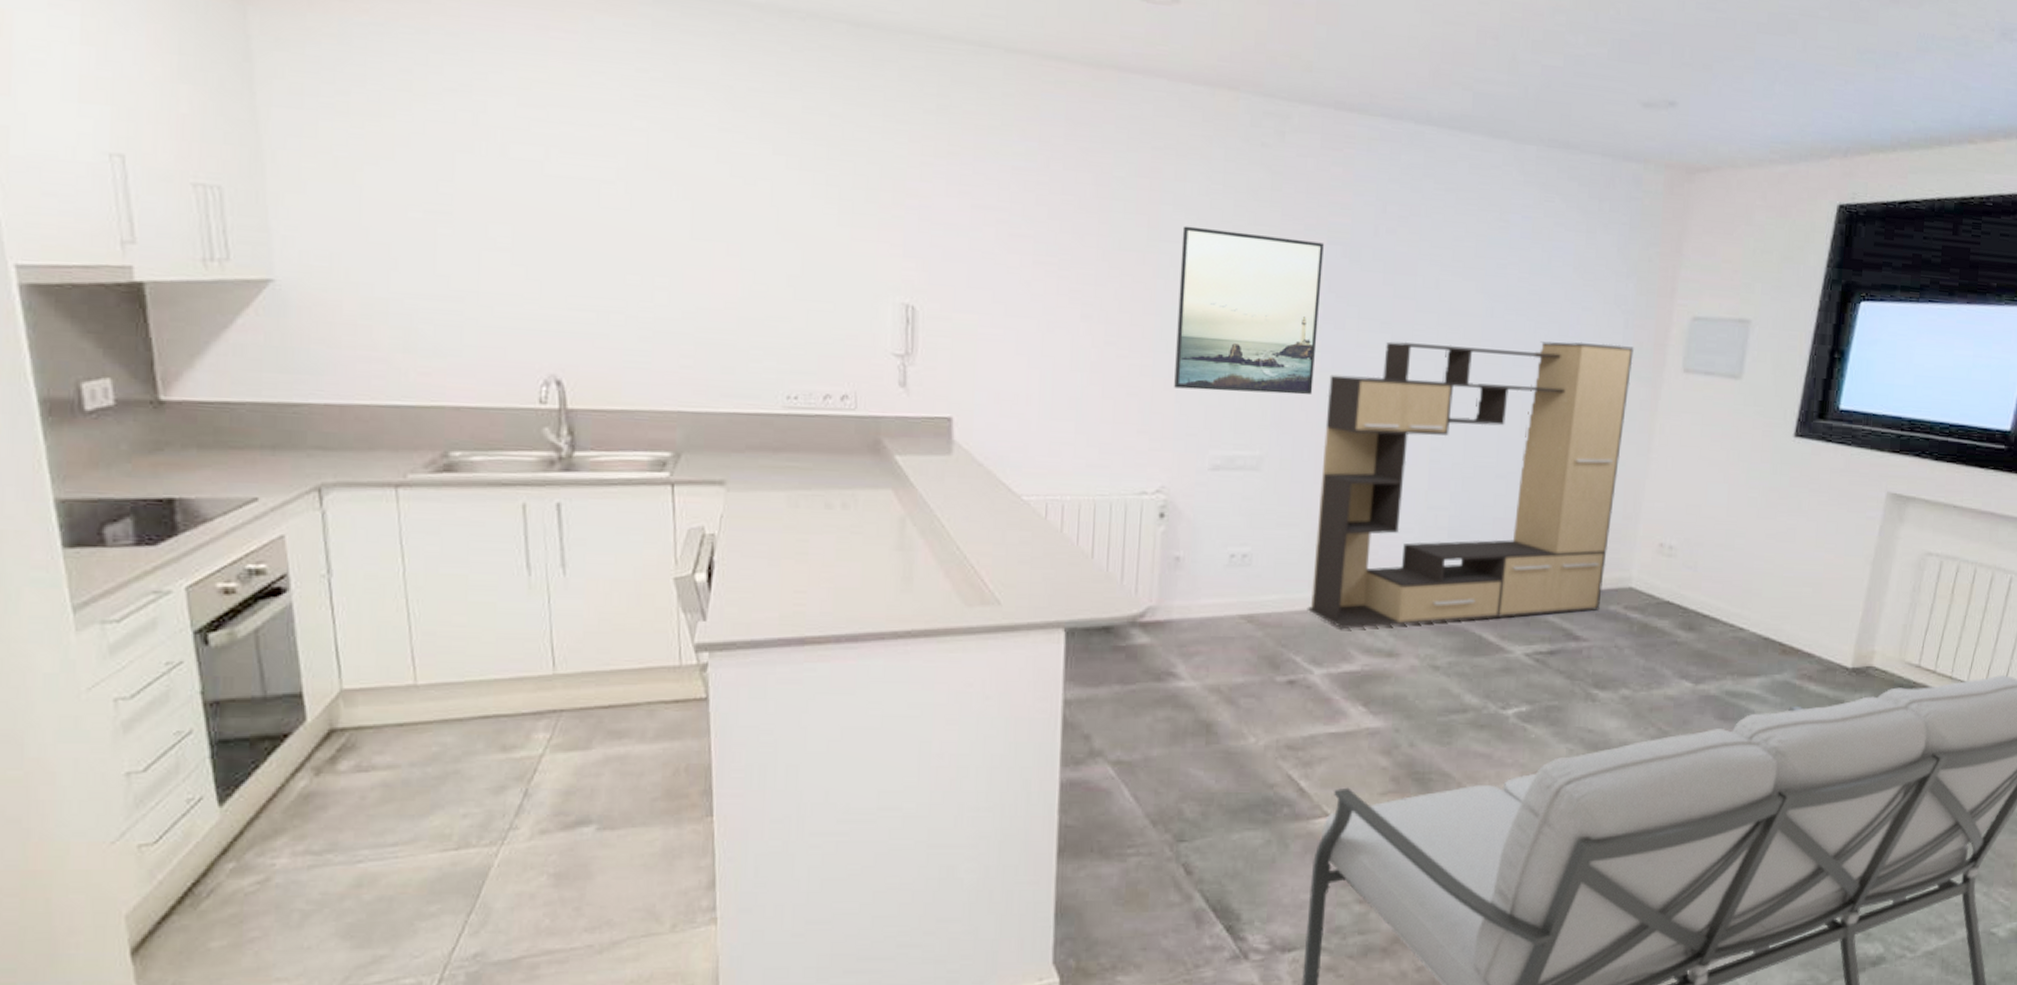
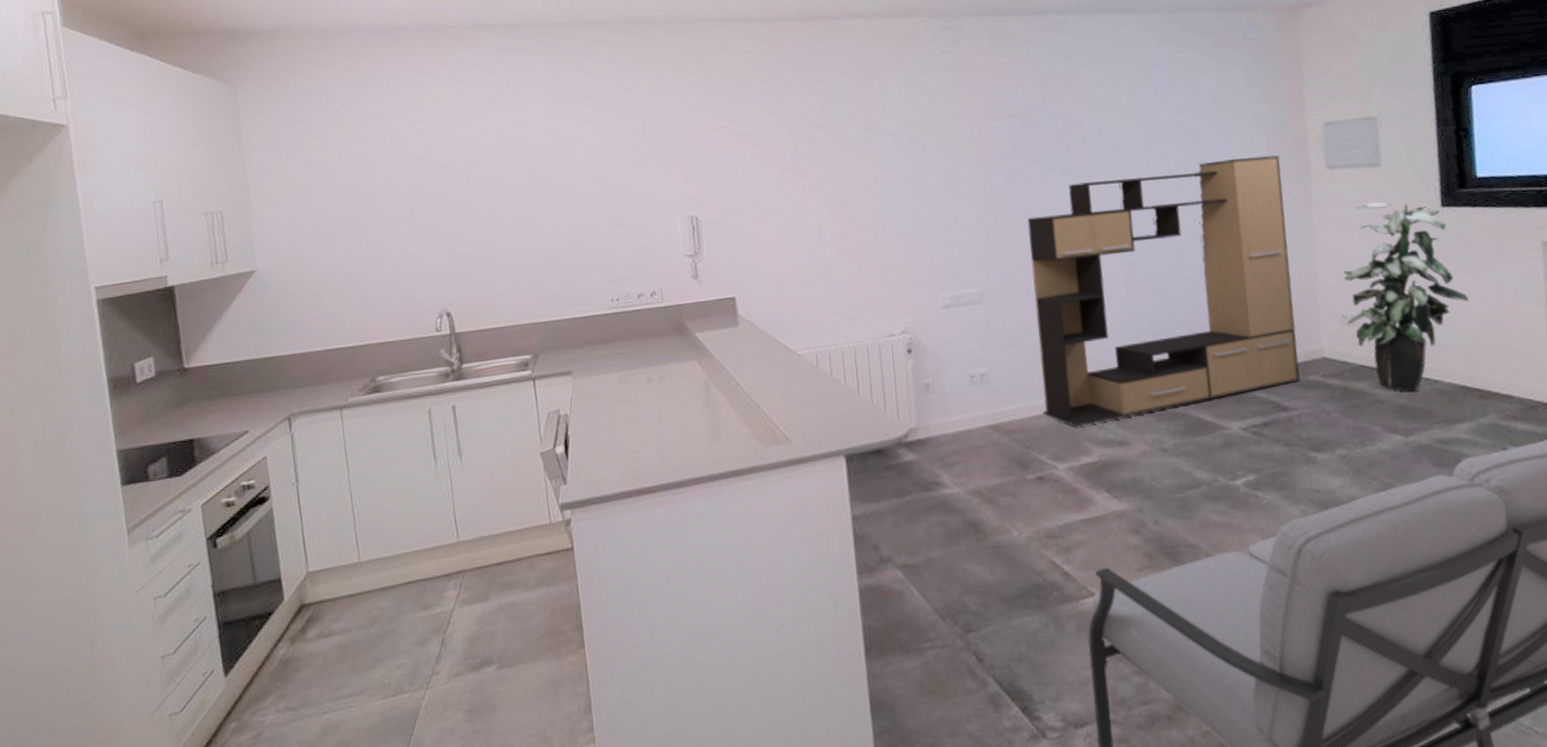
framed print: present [1174,226,1324,395] -> none [891,117,1016,248]
indoor plant: none [1663,419,1797,637] -> present [1343,201,1469,392]

